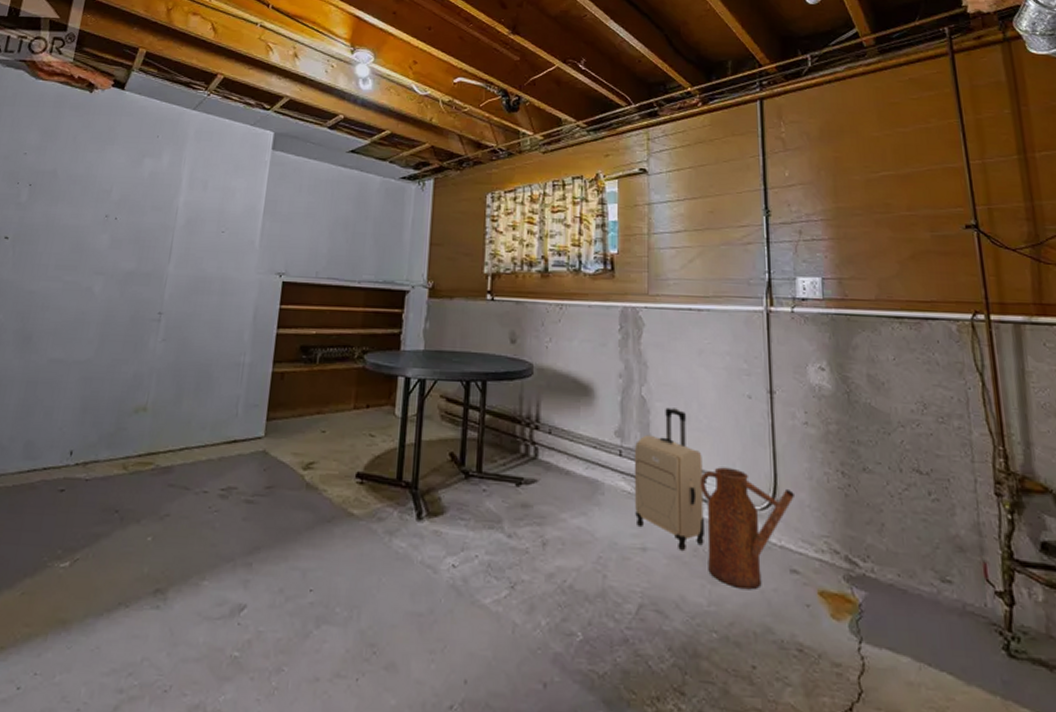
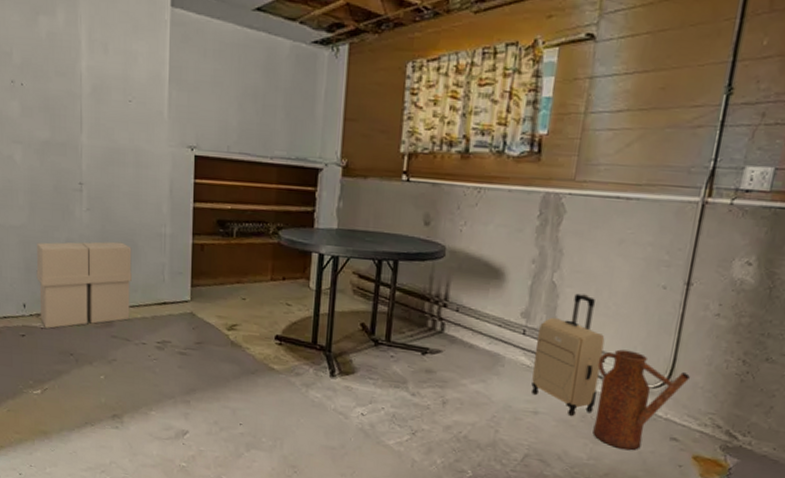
cardboard boxes: none [87,373,206,480] -> present [36,241,132,329]

